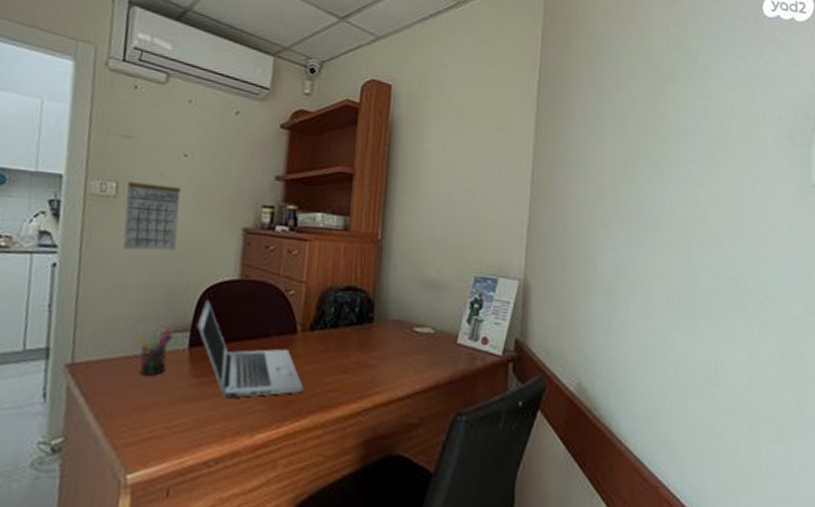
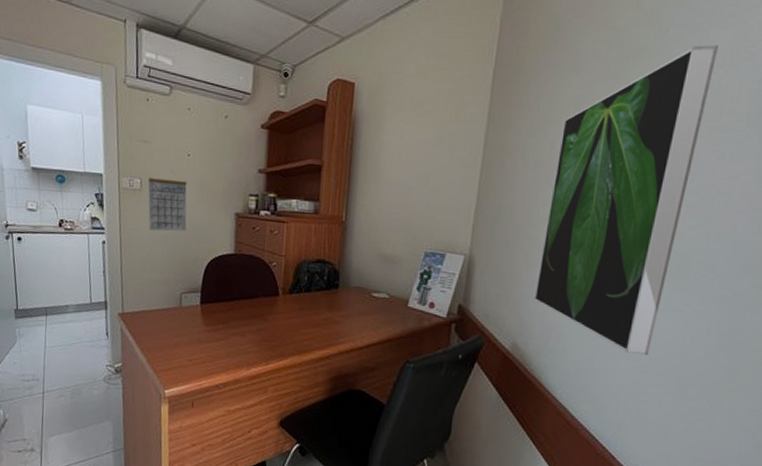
pen holder: present [136,327,173,377] -> none [164,289,189,325]
laptop: present [196,299,304,399] -> none [205,268,285,342]
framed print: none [596,73,741,393] -> present [534,45,718,356]

